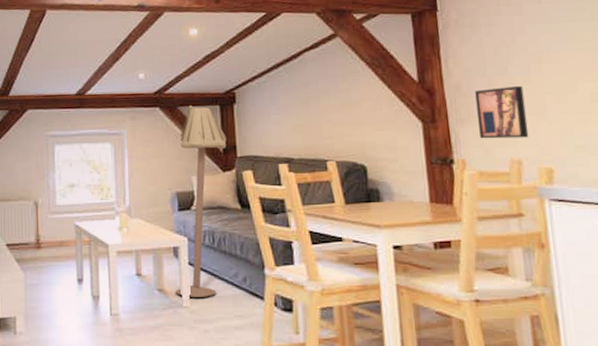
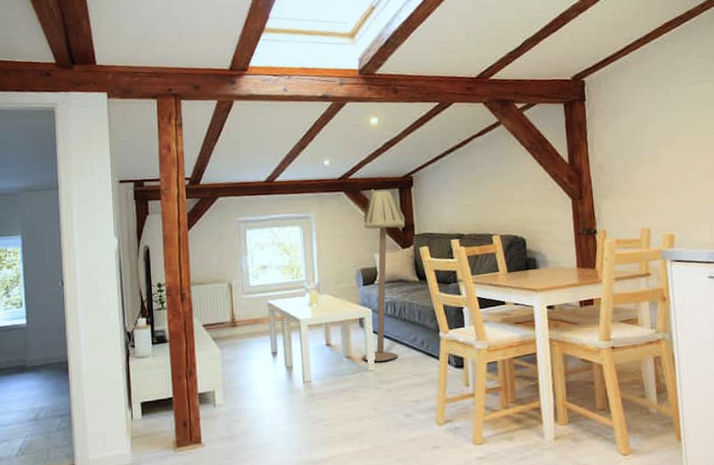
wall art: present [475,85,529,139] -> none [615,165,656,212]

